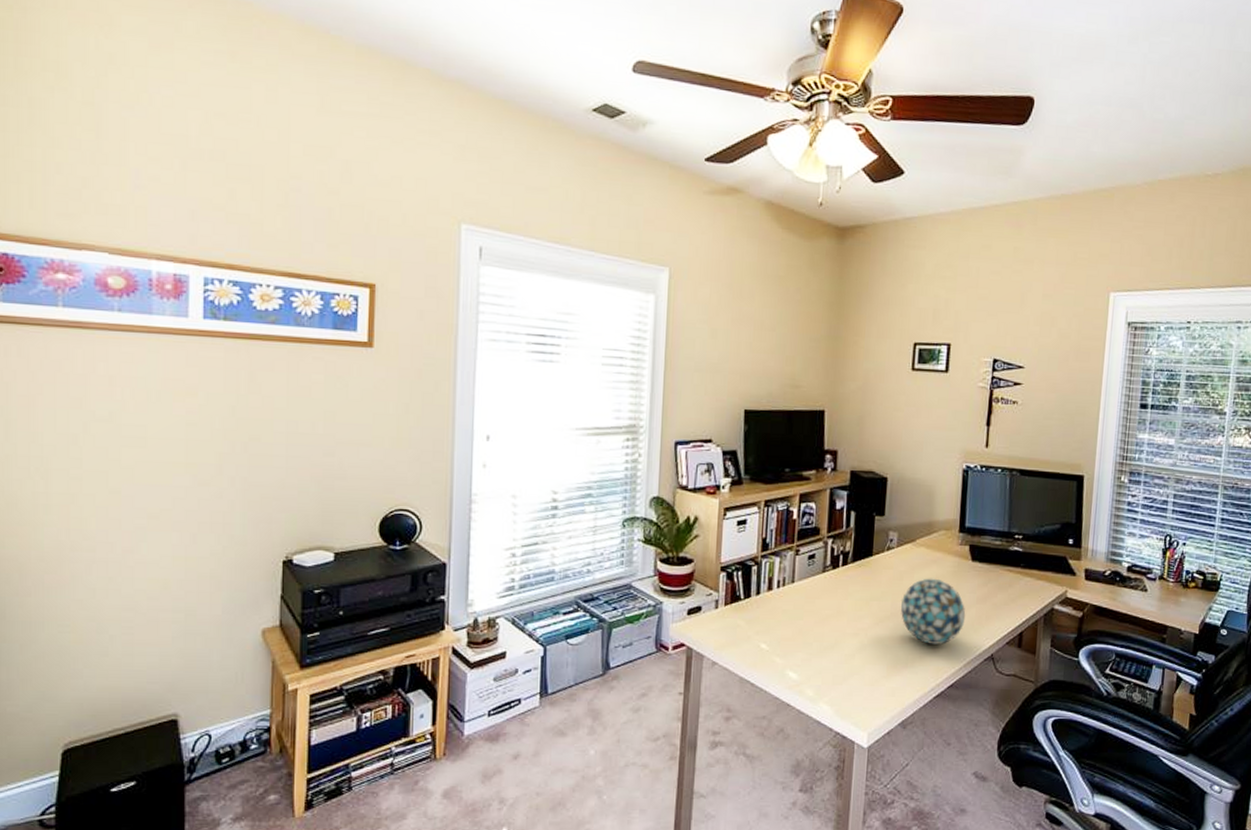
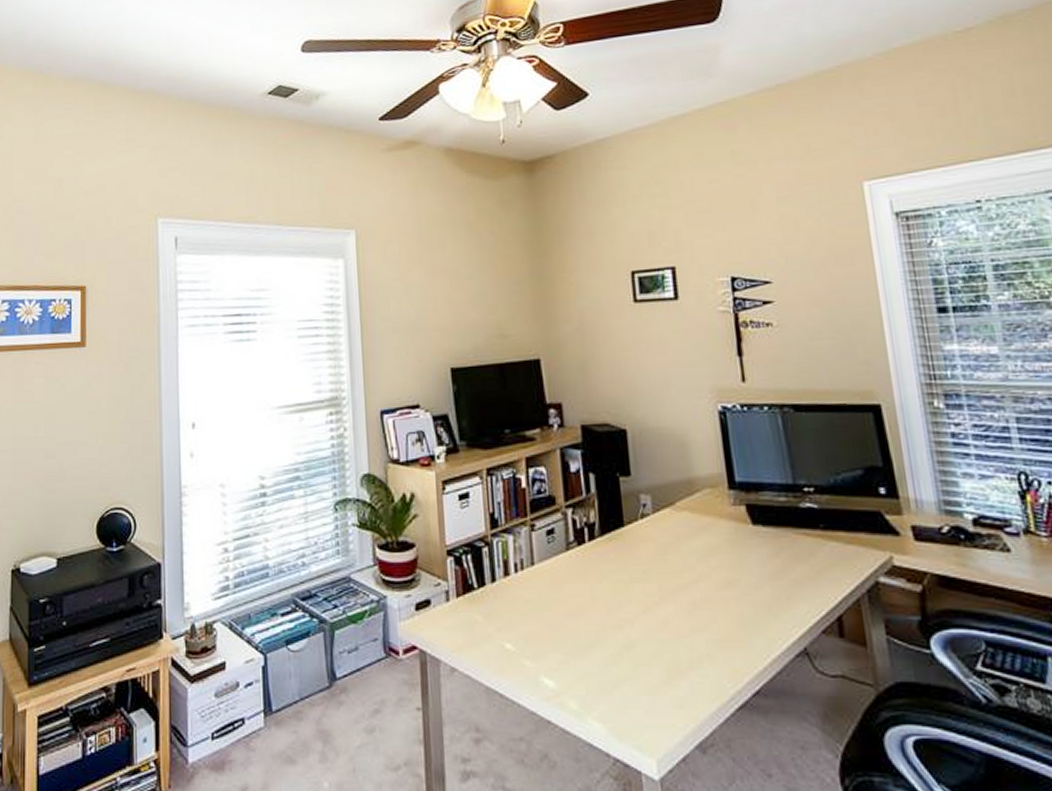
decorative ball: present [900,578,966,645] -> none [669,549,759,637]

